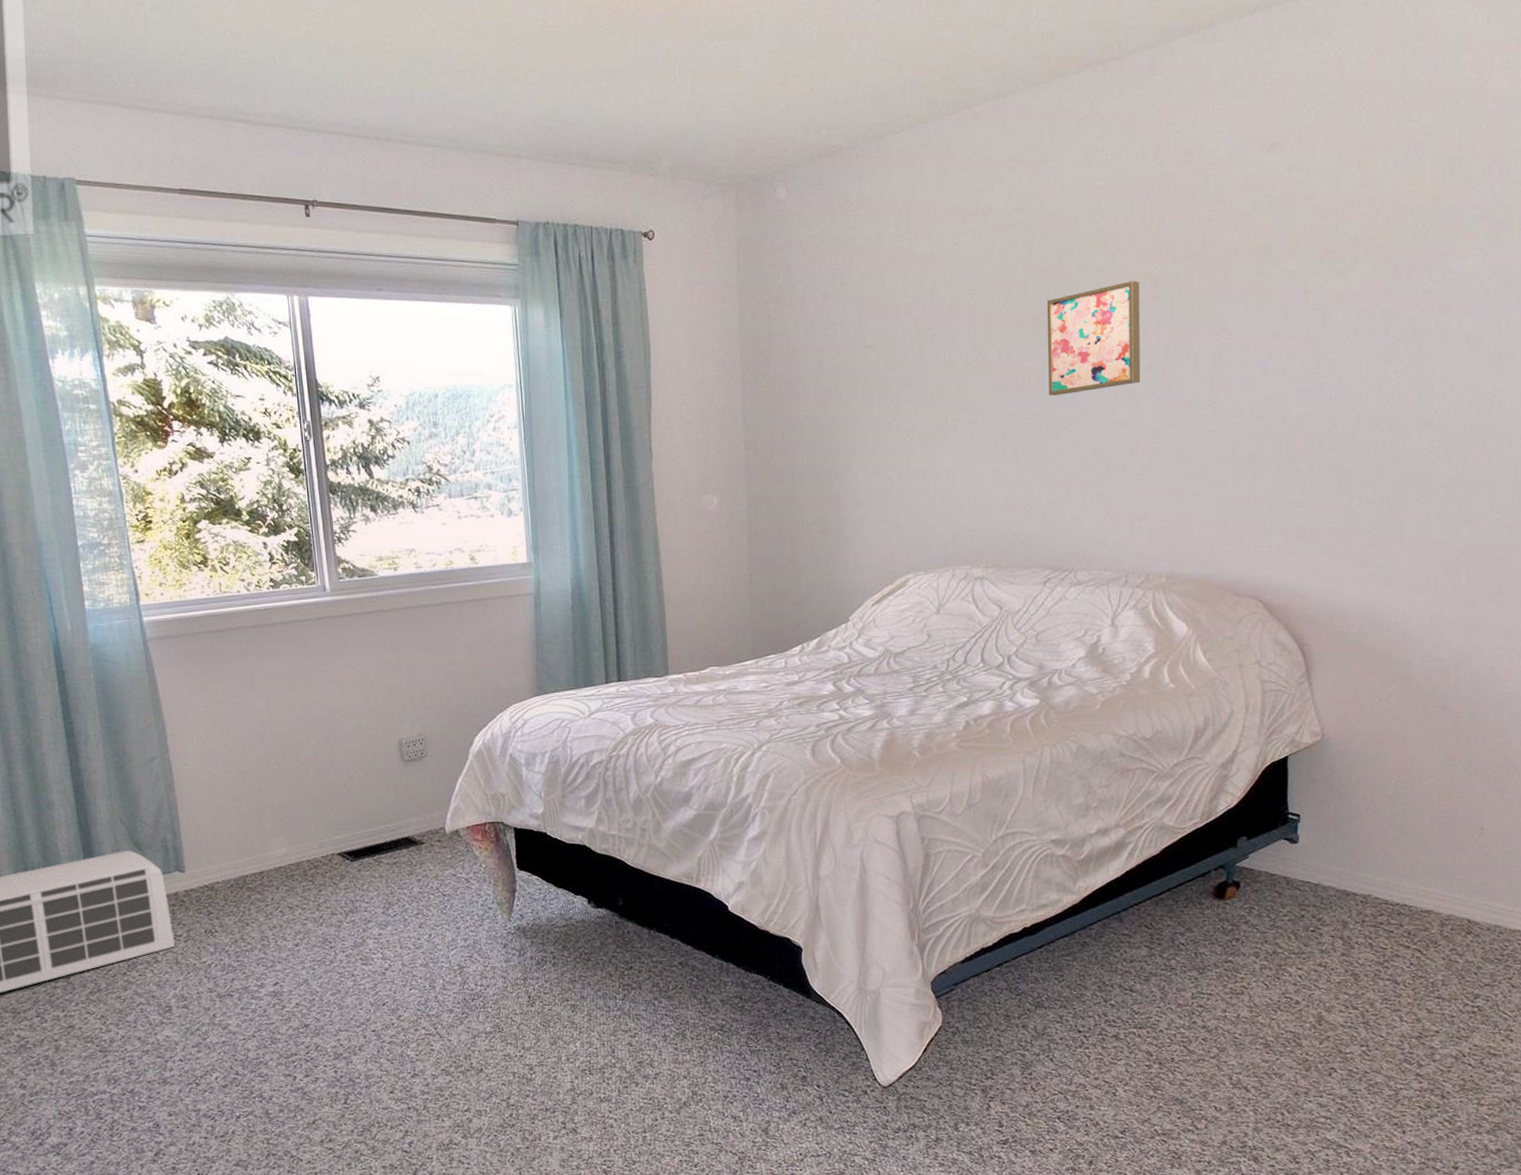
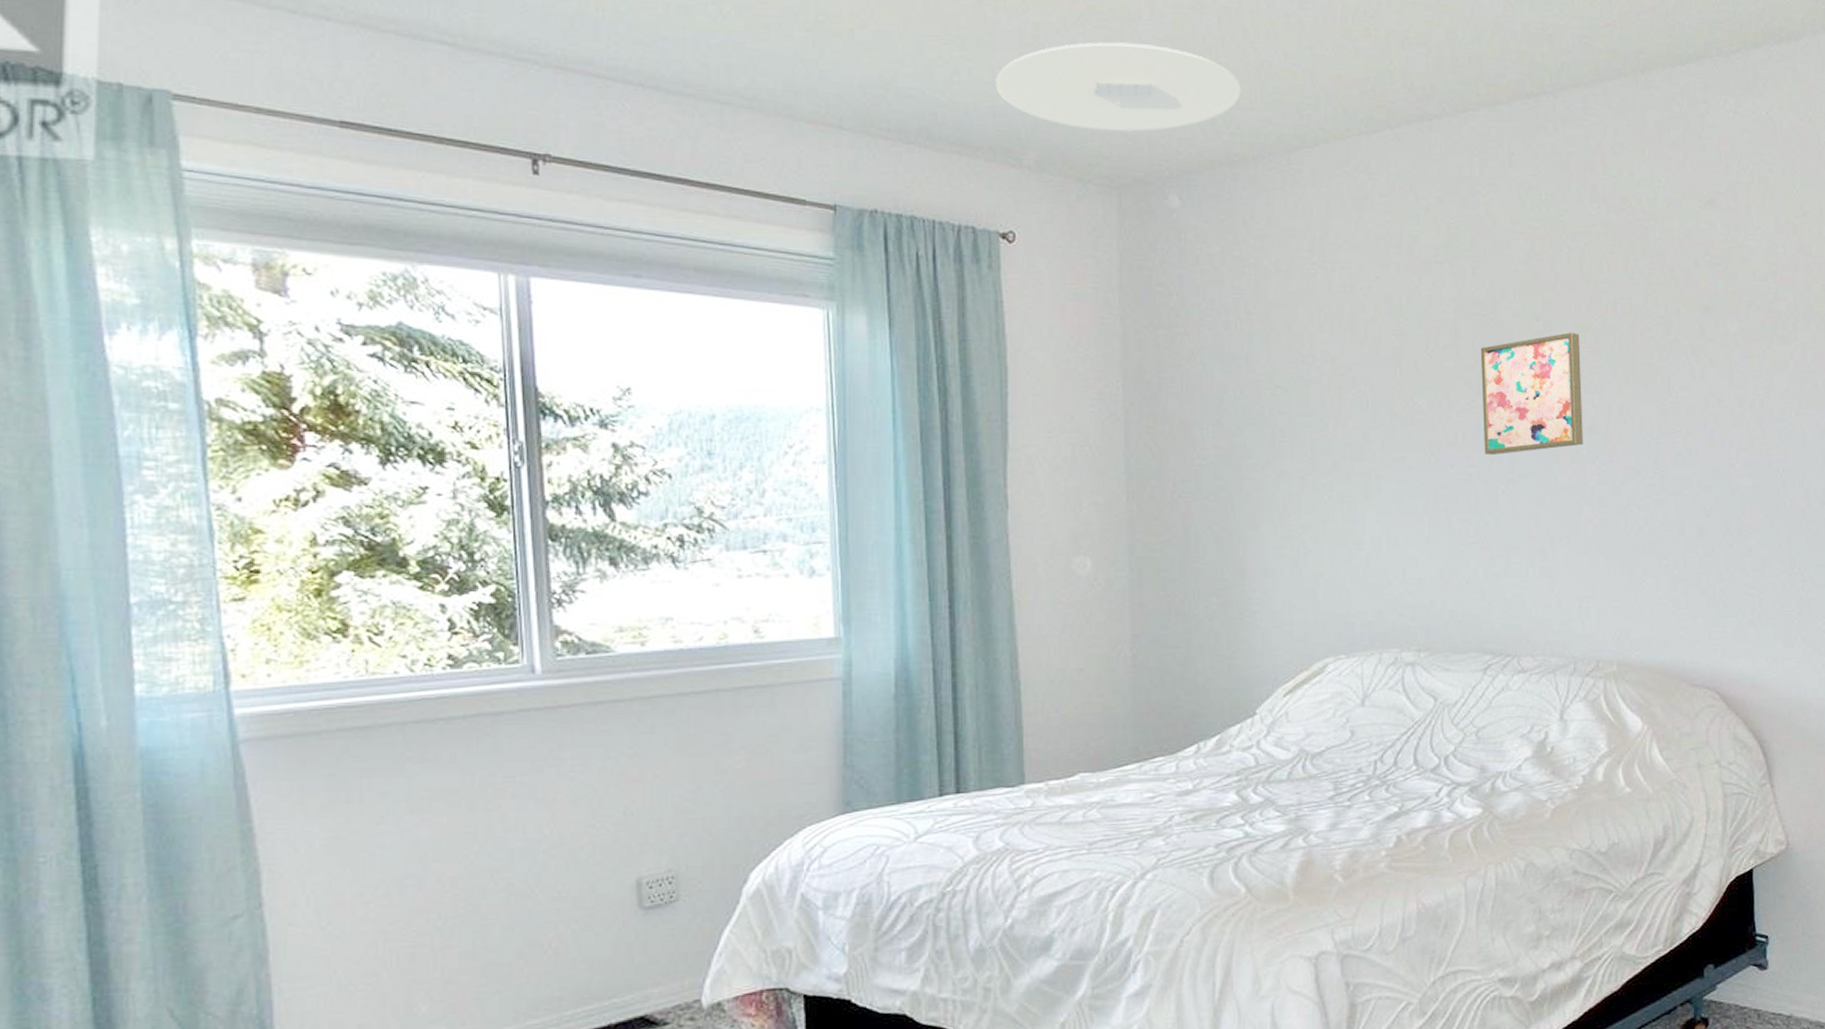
ceiling light: none [637,57,838,137] -> present [996,42,1241,132]

